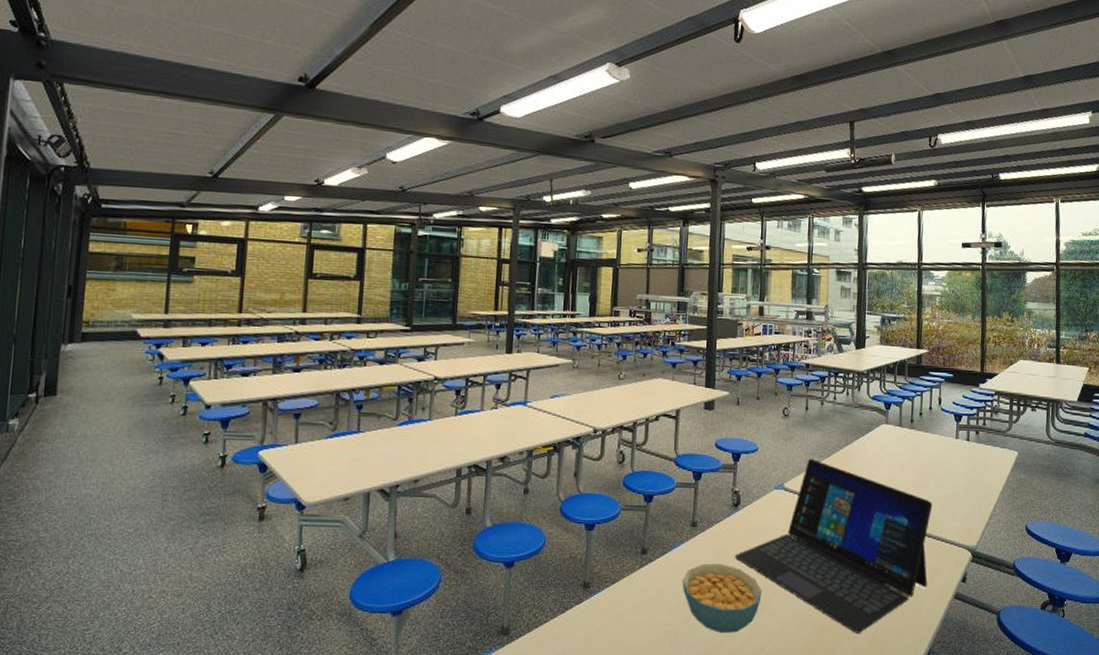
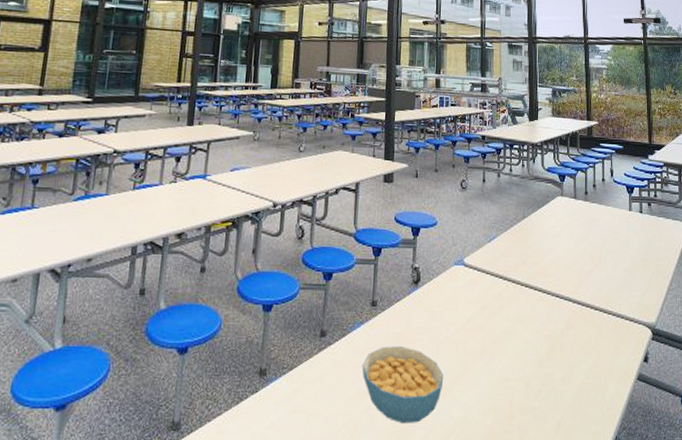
laptop: present [734,458,933,633] -> none [415,232,611,421]

